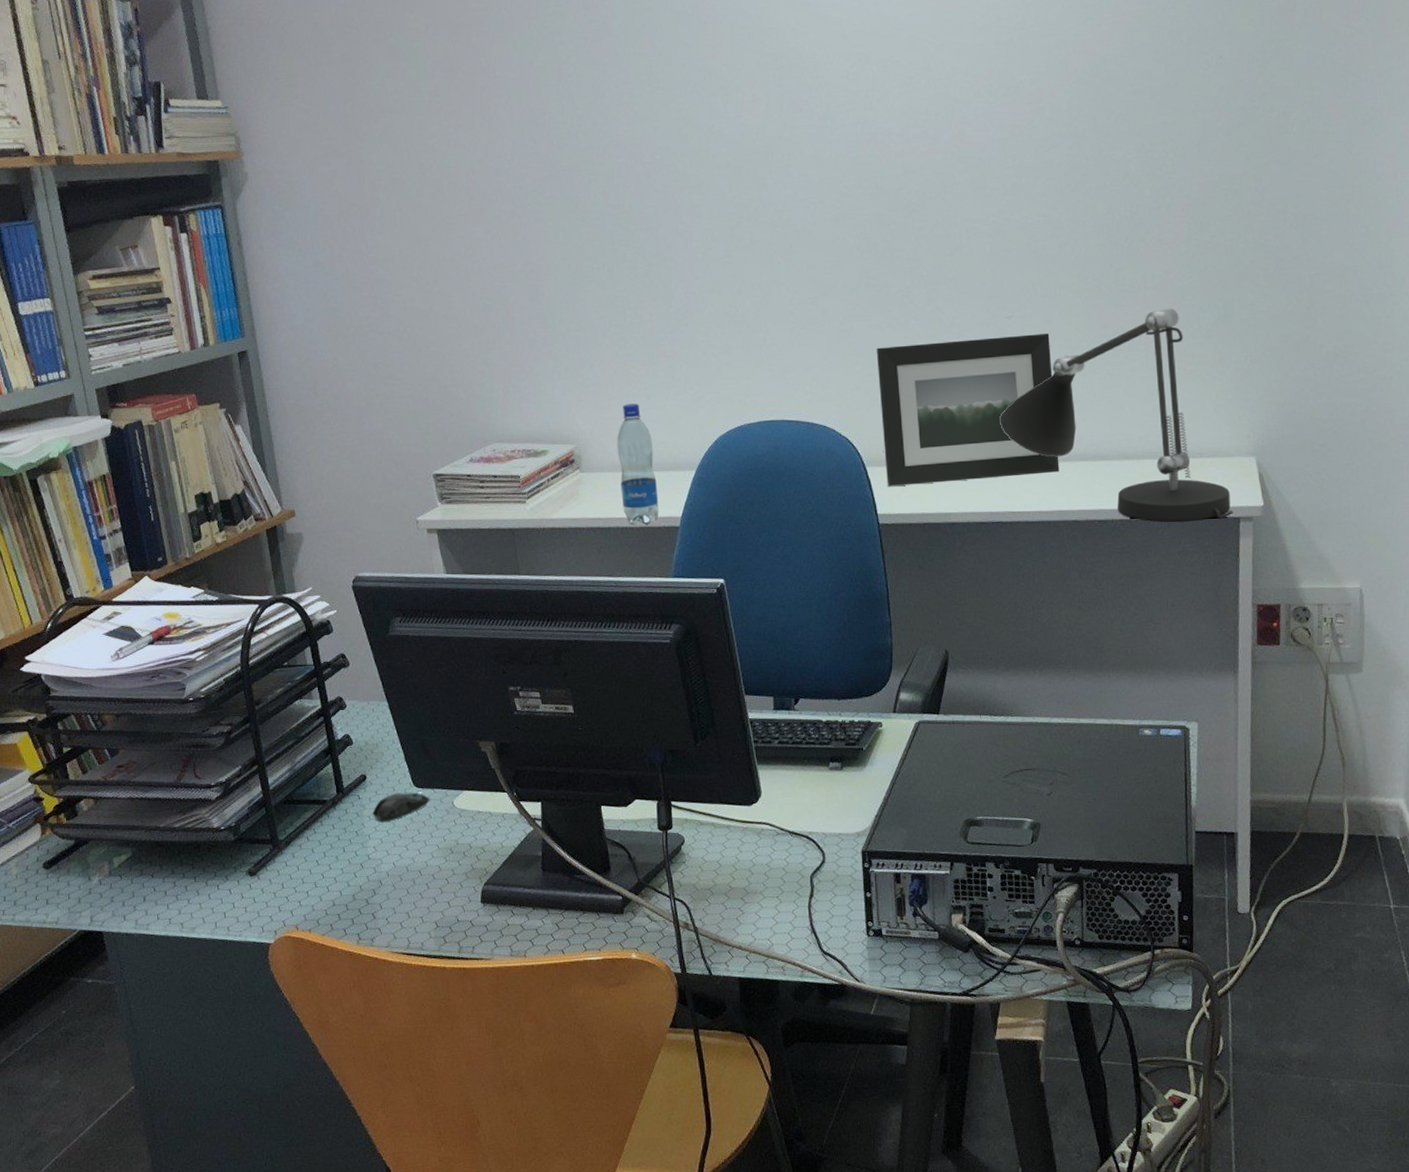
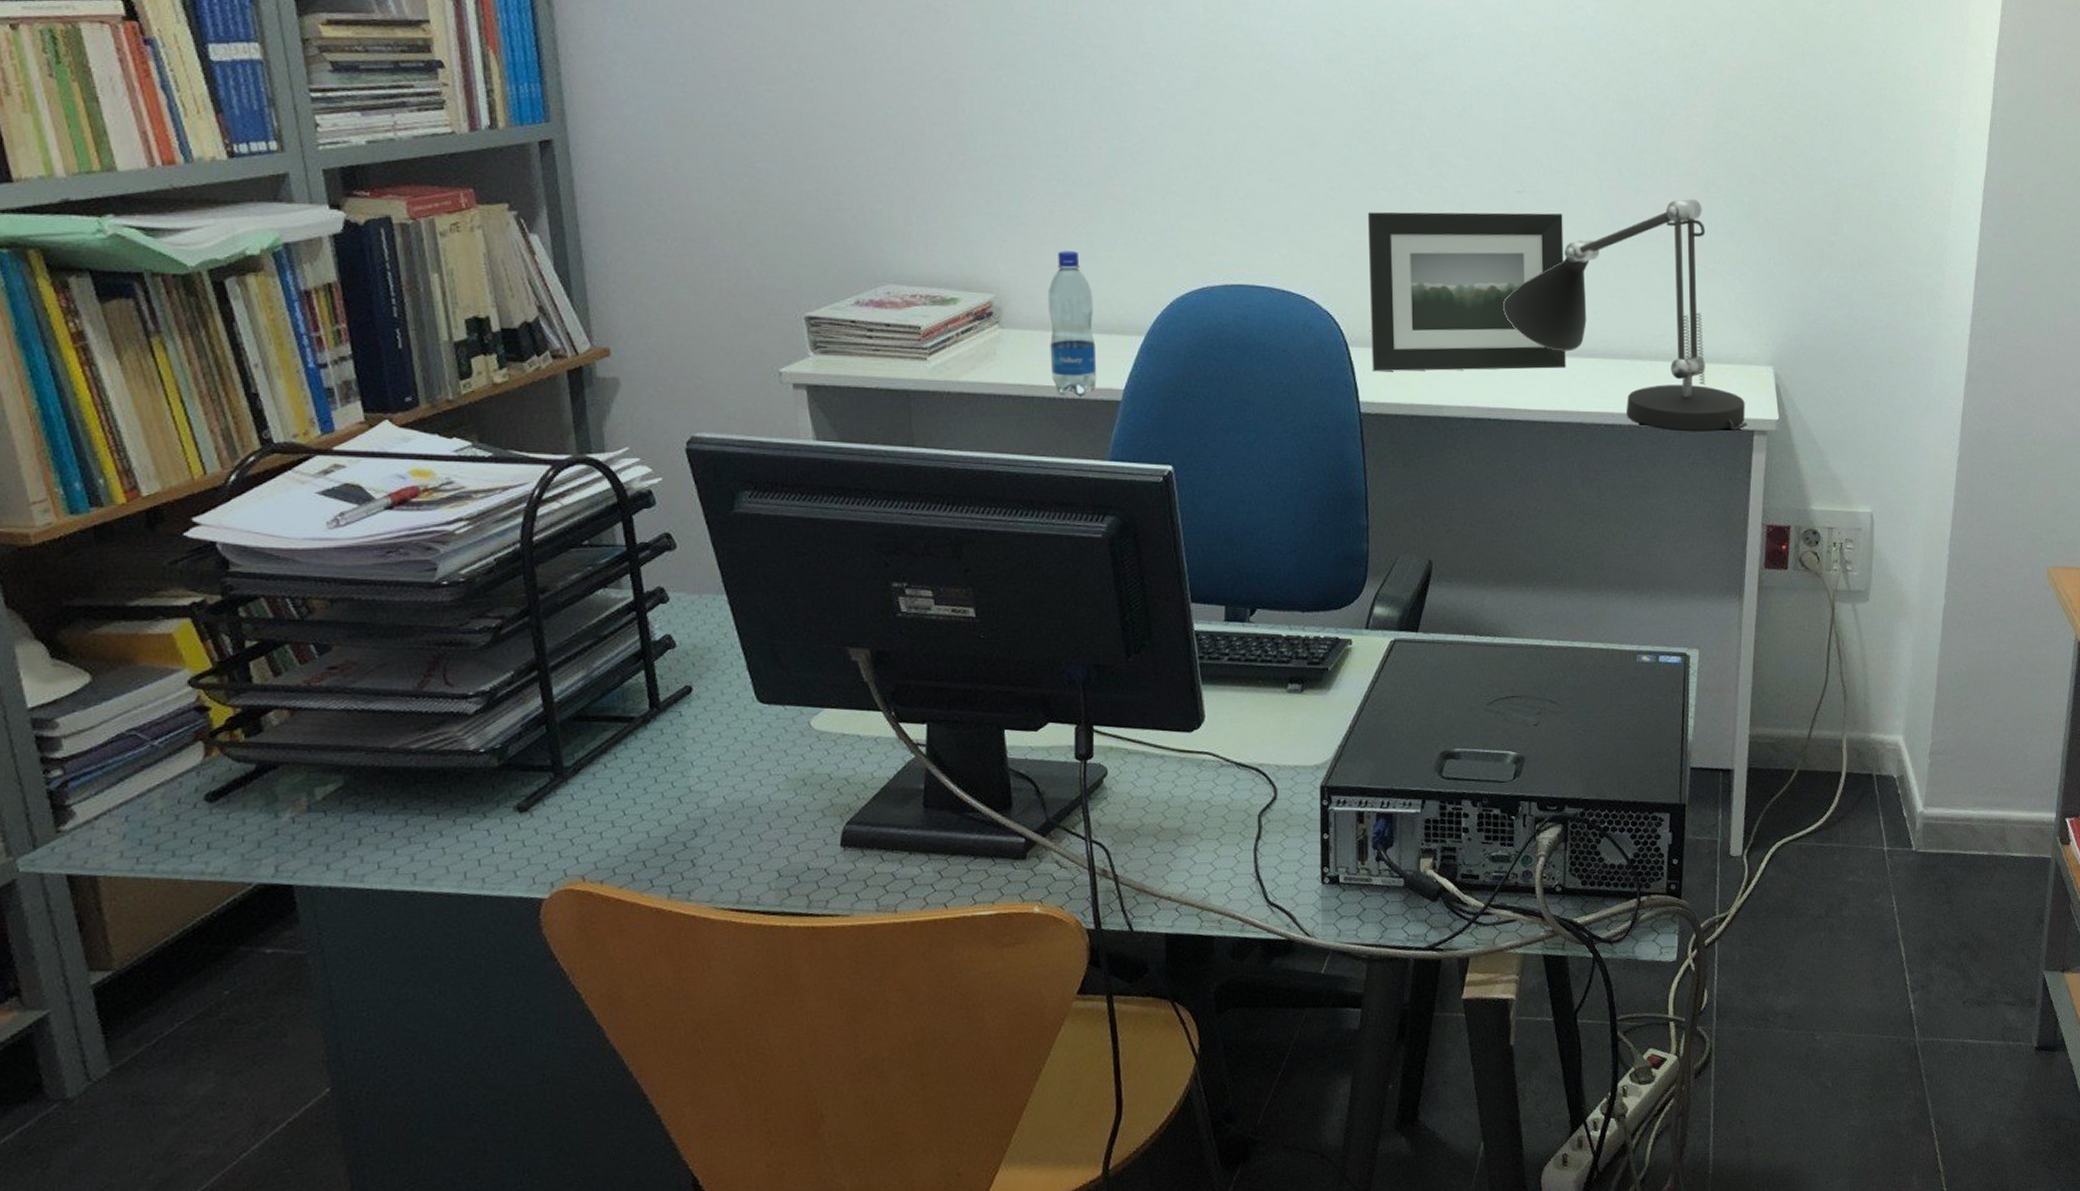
computer mouse: present [372,792,430,822] -> none [698,709,778,745]

